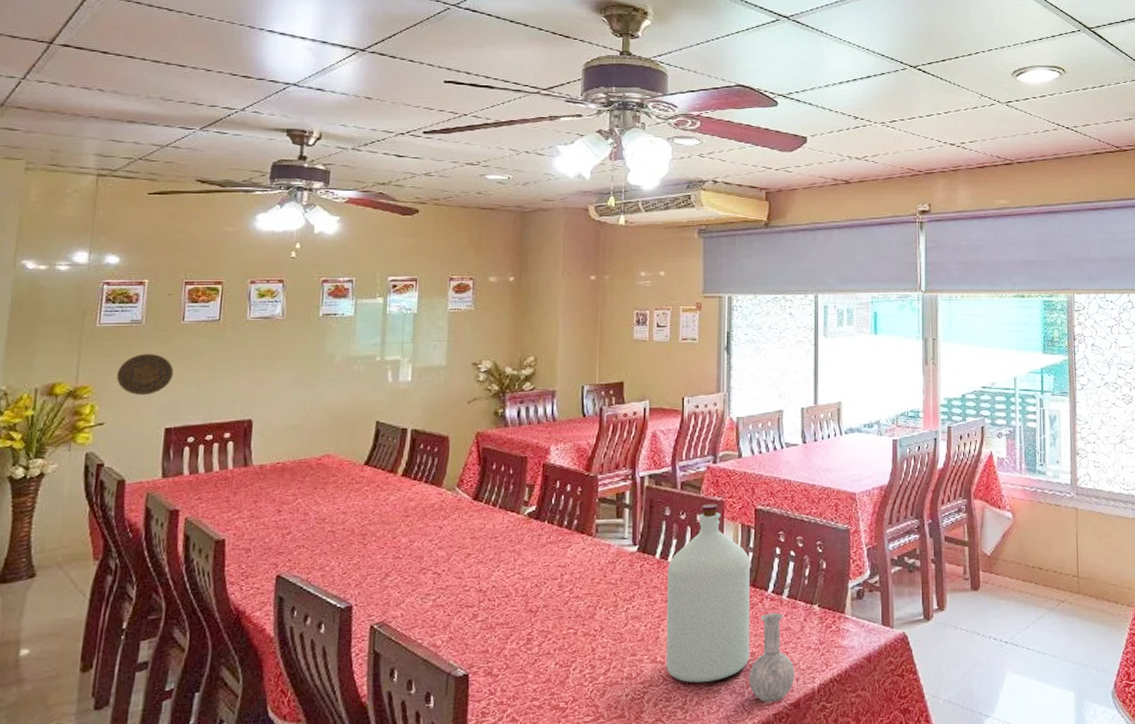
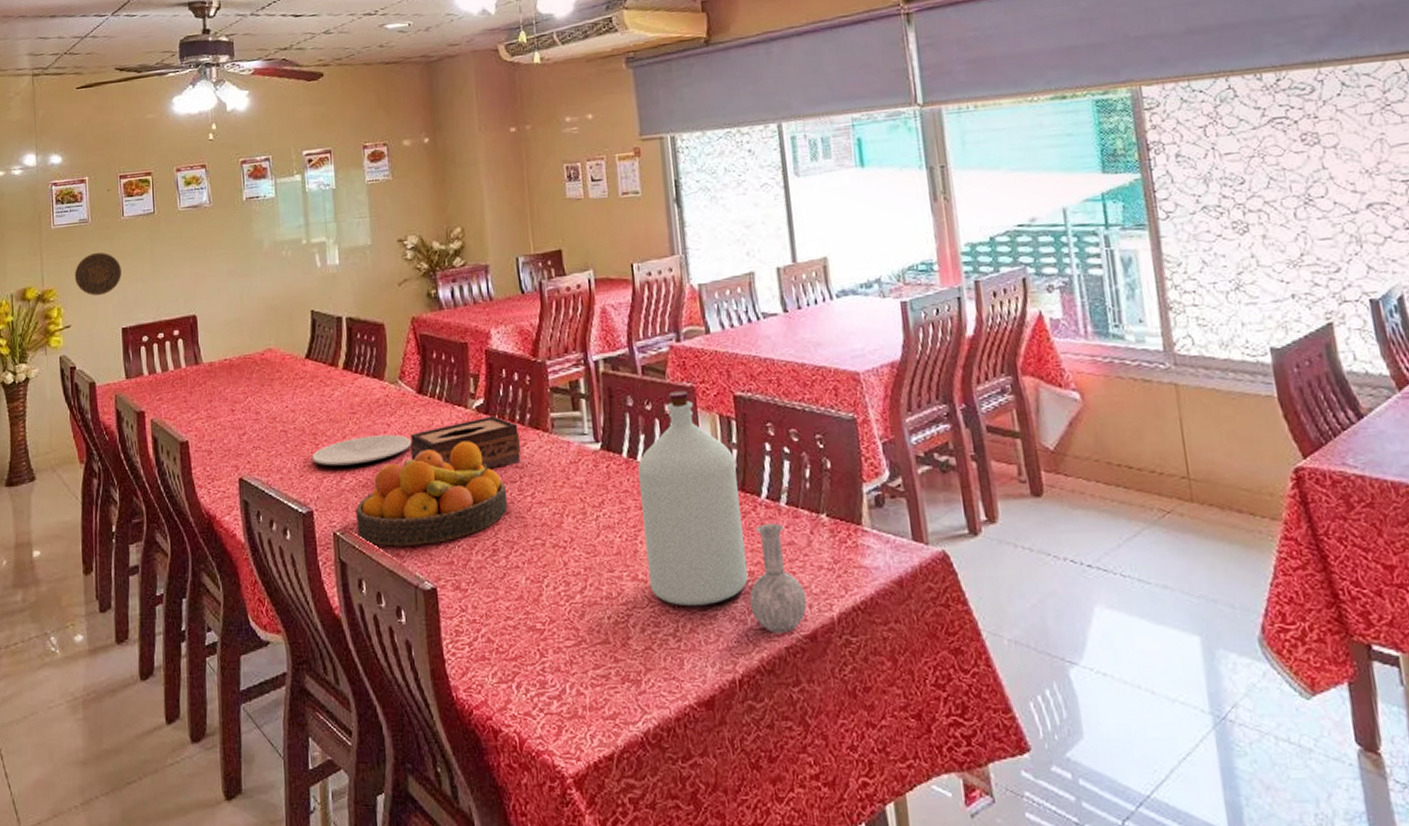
plate: none [358,536,462,565] -> present [312,434,412,466]
fruit bowl: none [396,543,548,638] -> present [356,441,508,546]
tissue box: none [459,521,565,567] -> present [410,415,521,468]

